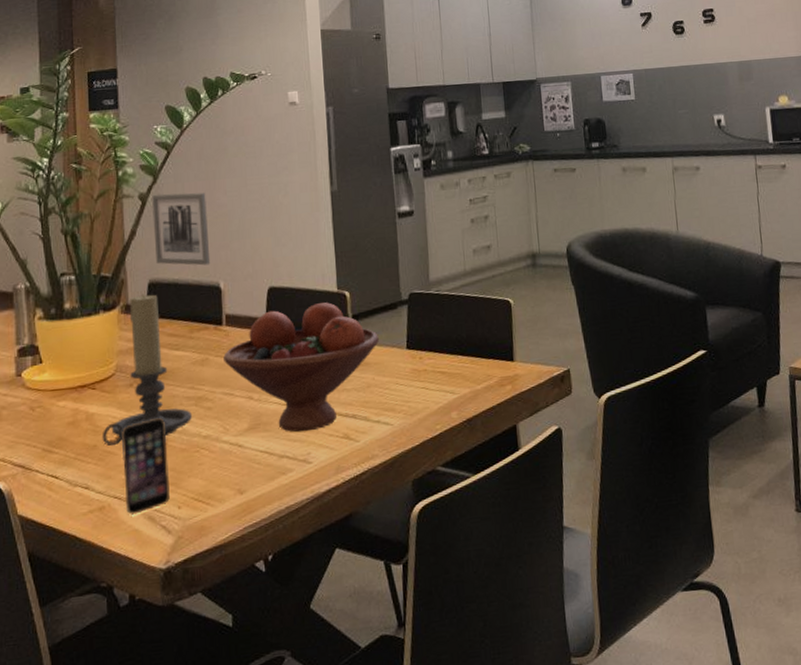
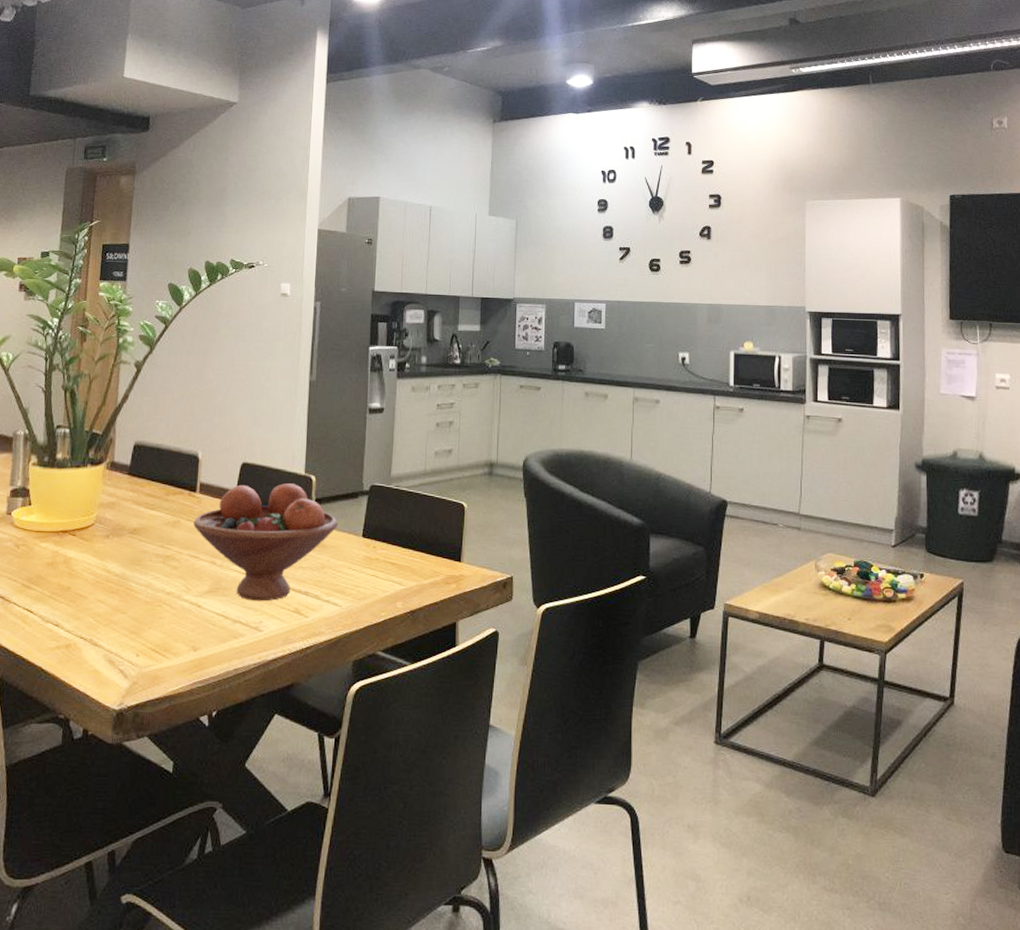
candle holder: present [102,293,192,447] -> none [75,454,159,590]
smartphone: present [122,417,170,515] -> none [90,569,134,656]
wall art: present [152,192,211,266] -> none [143,363,195,435]

